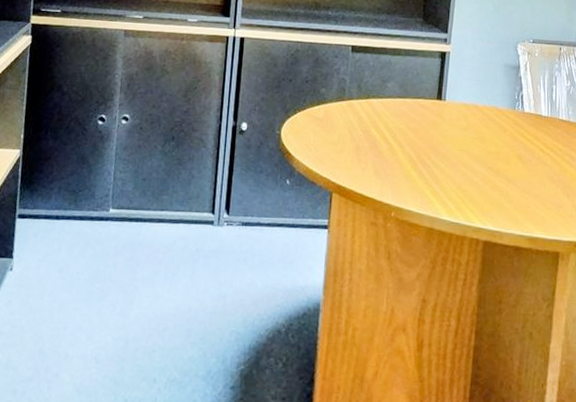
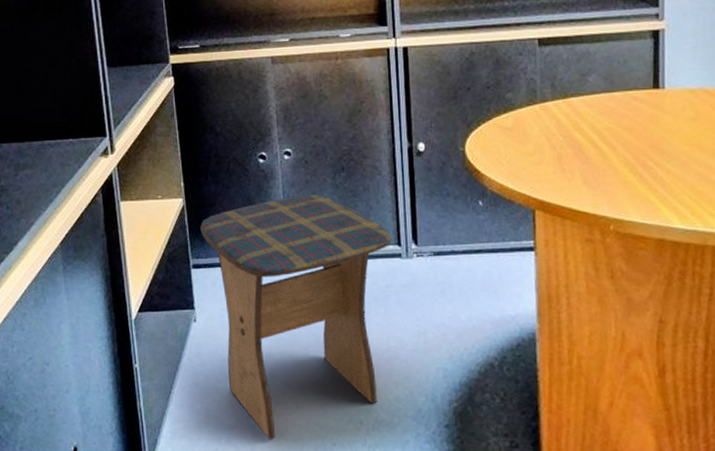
stool: none [32,158,208,394] -> present [200,195,392,439]

